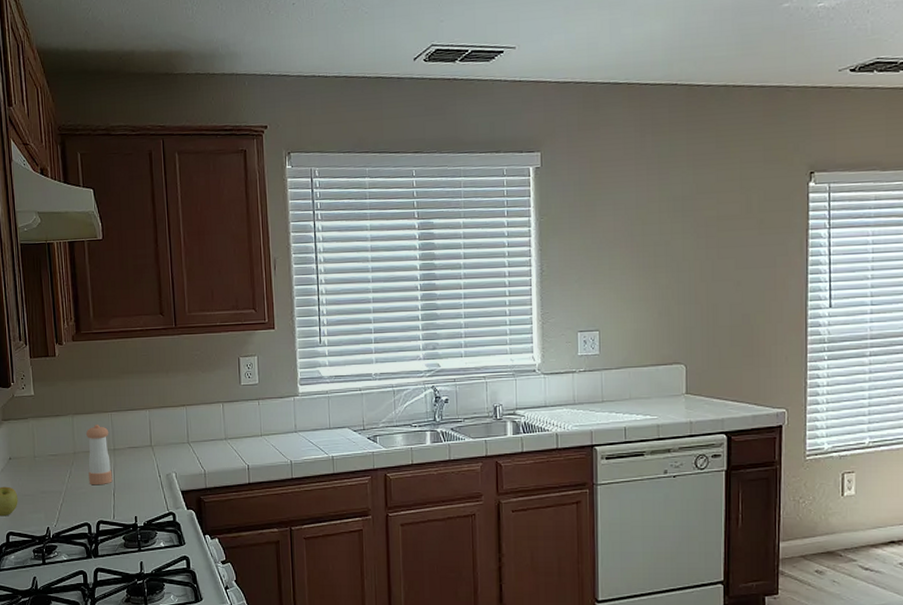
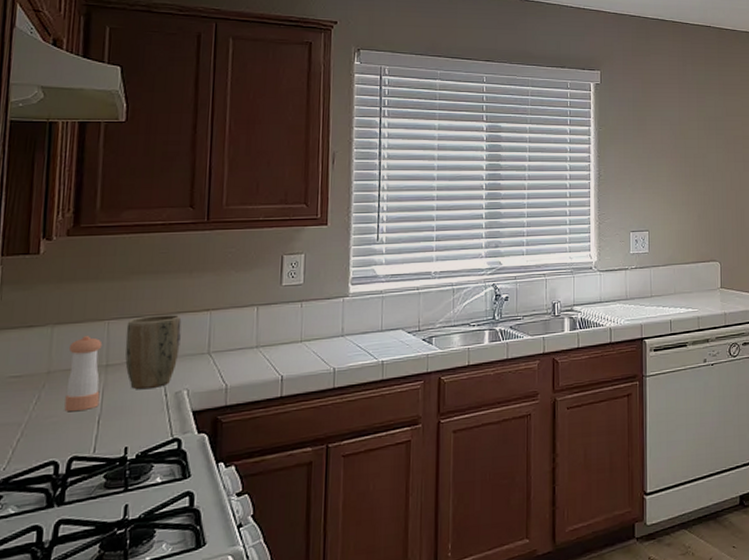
plant pot: none [124,409,166,470] -> present [125,314,182,389]

